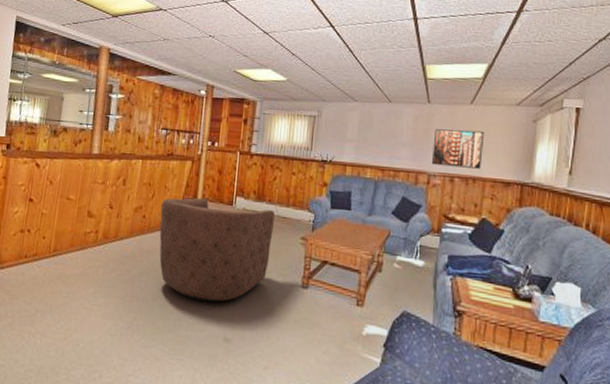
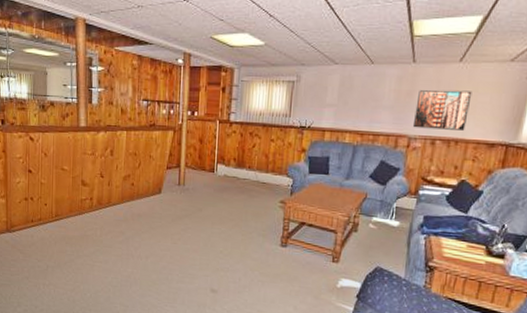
chair: present [159,197,275,303] -> none [147,165,255,260]

